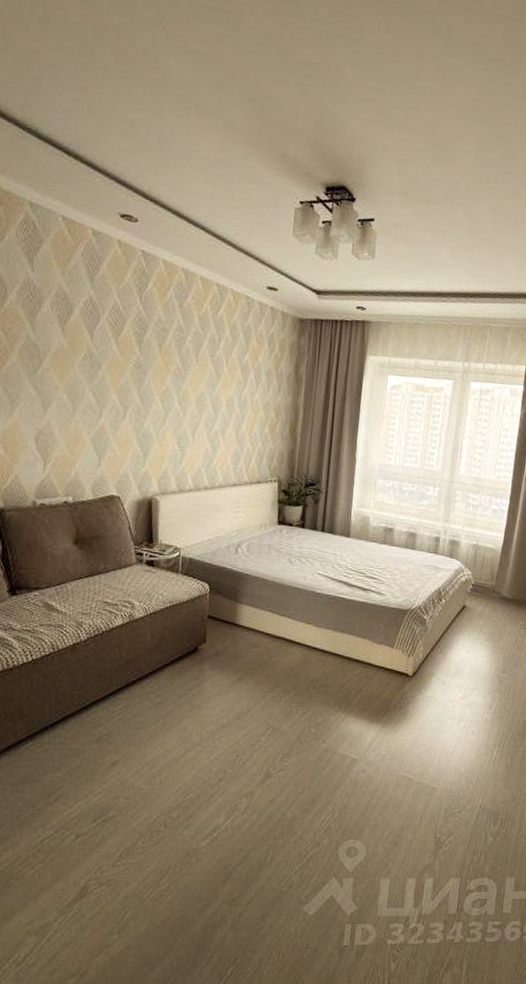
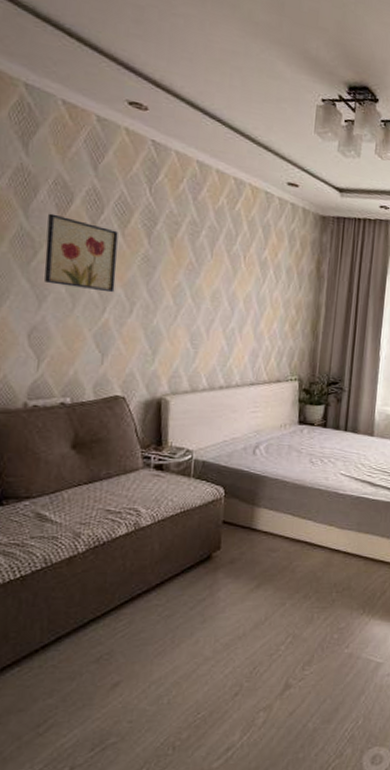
wall art: none [48,324,112,398] -> present [44,213,118,293]

